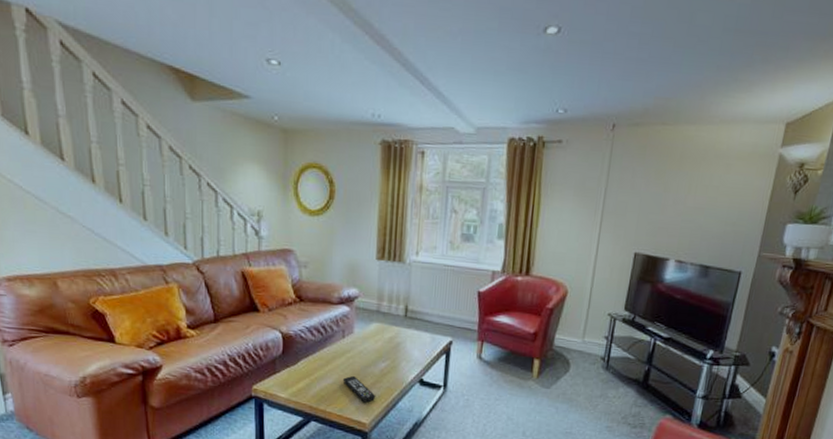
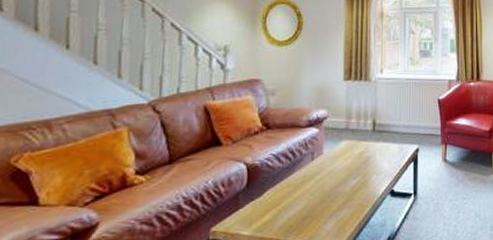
remote control: present [342,375,376,403] -> none [312,197,348,225]

